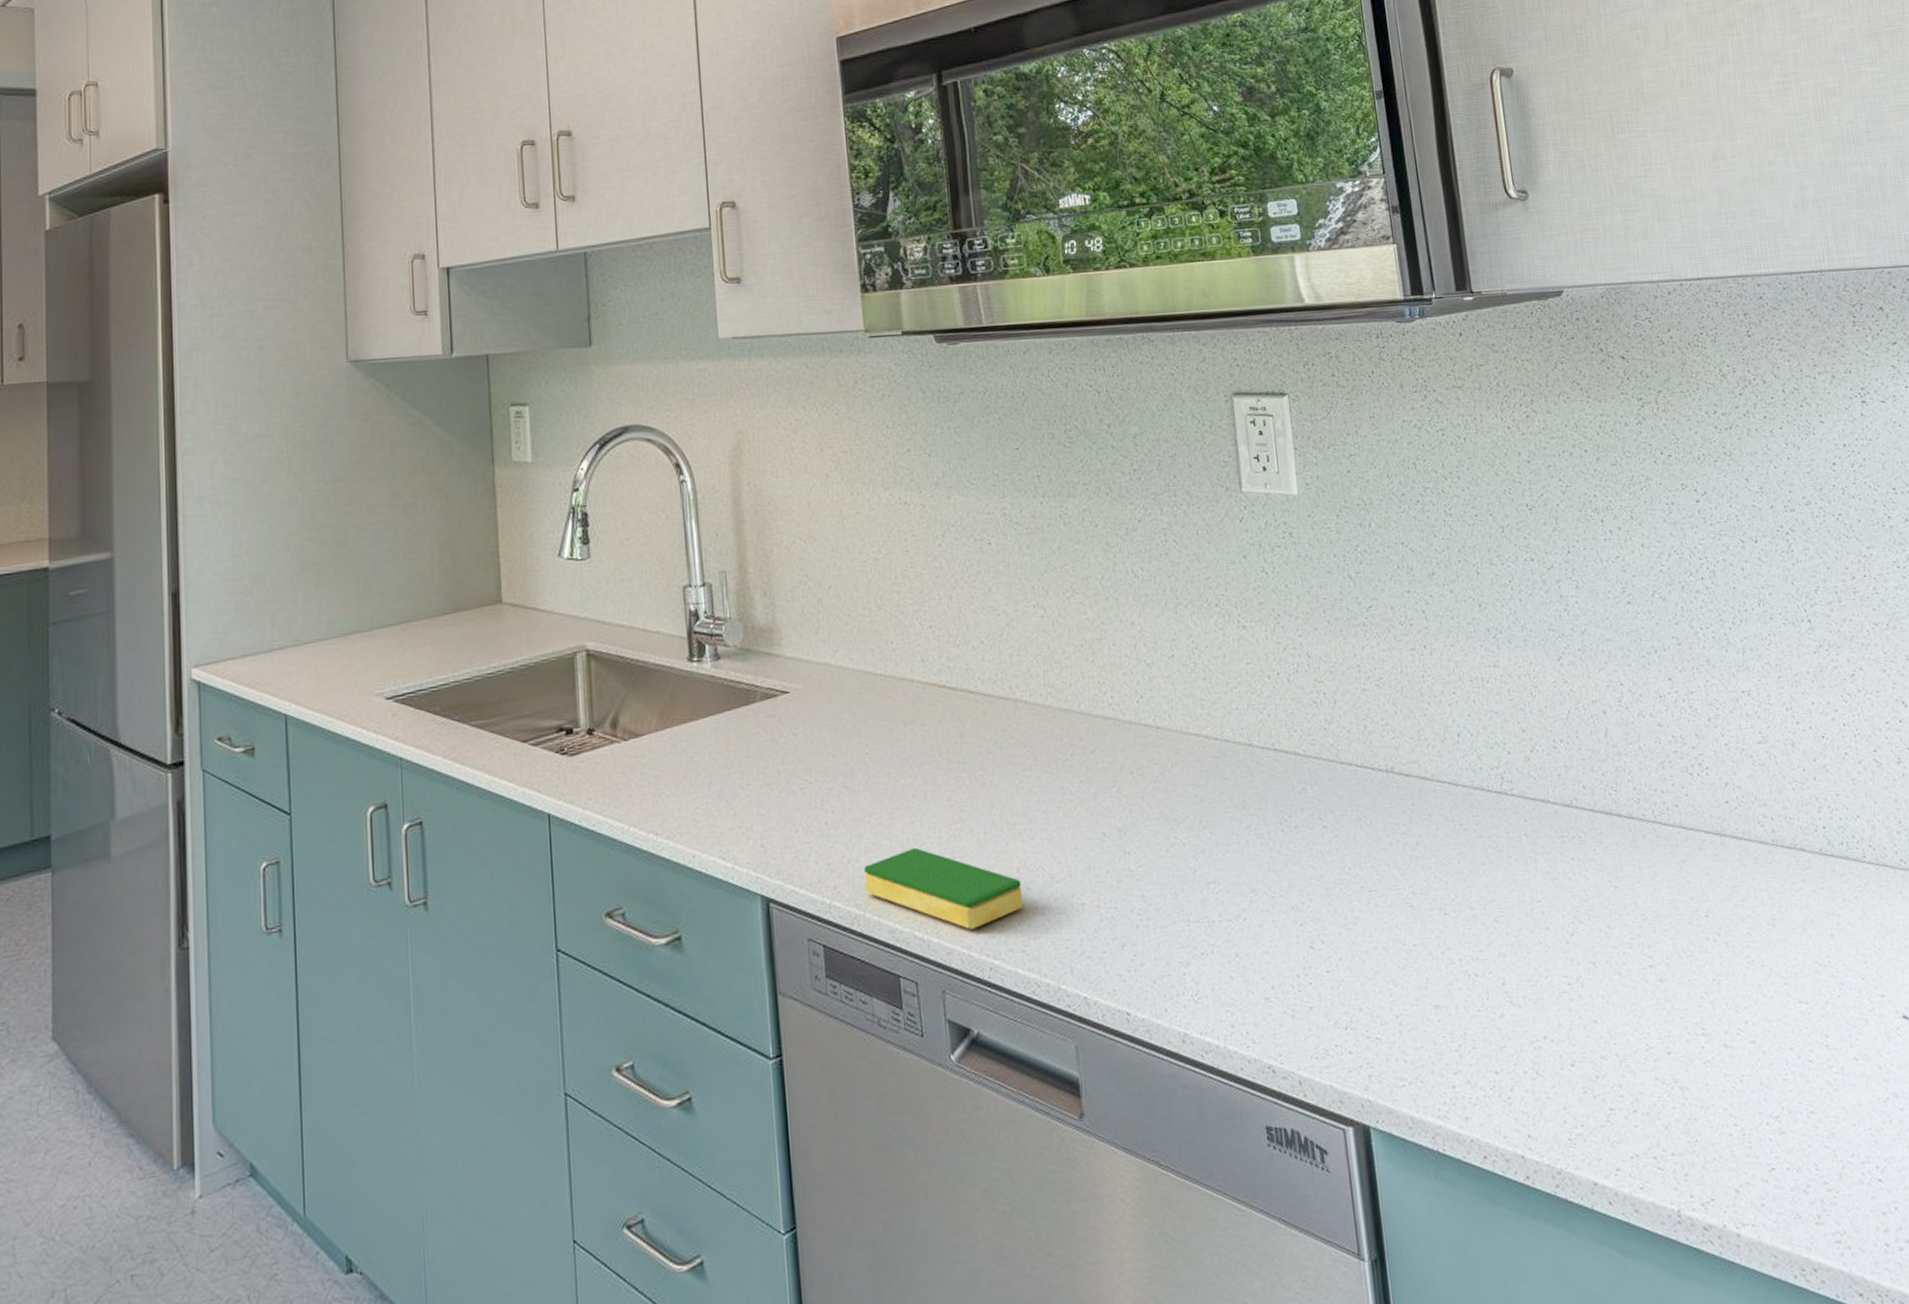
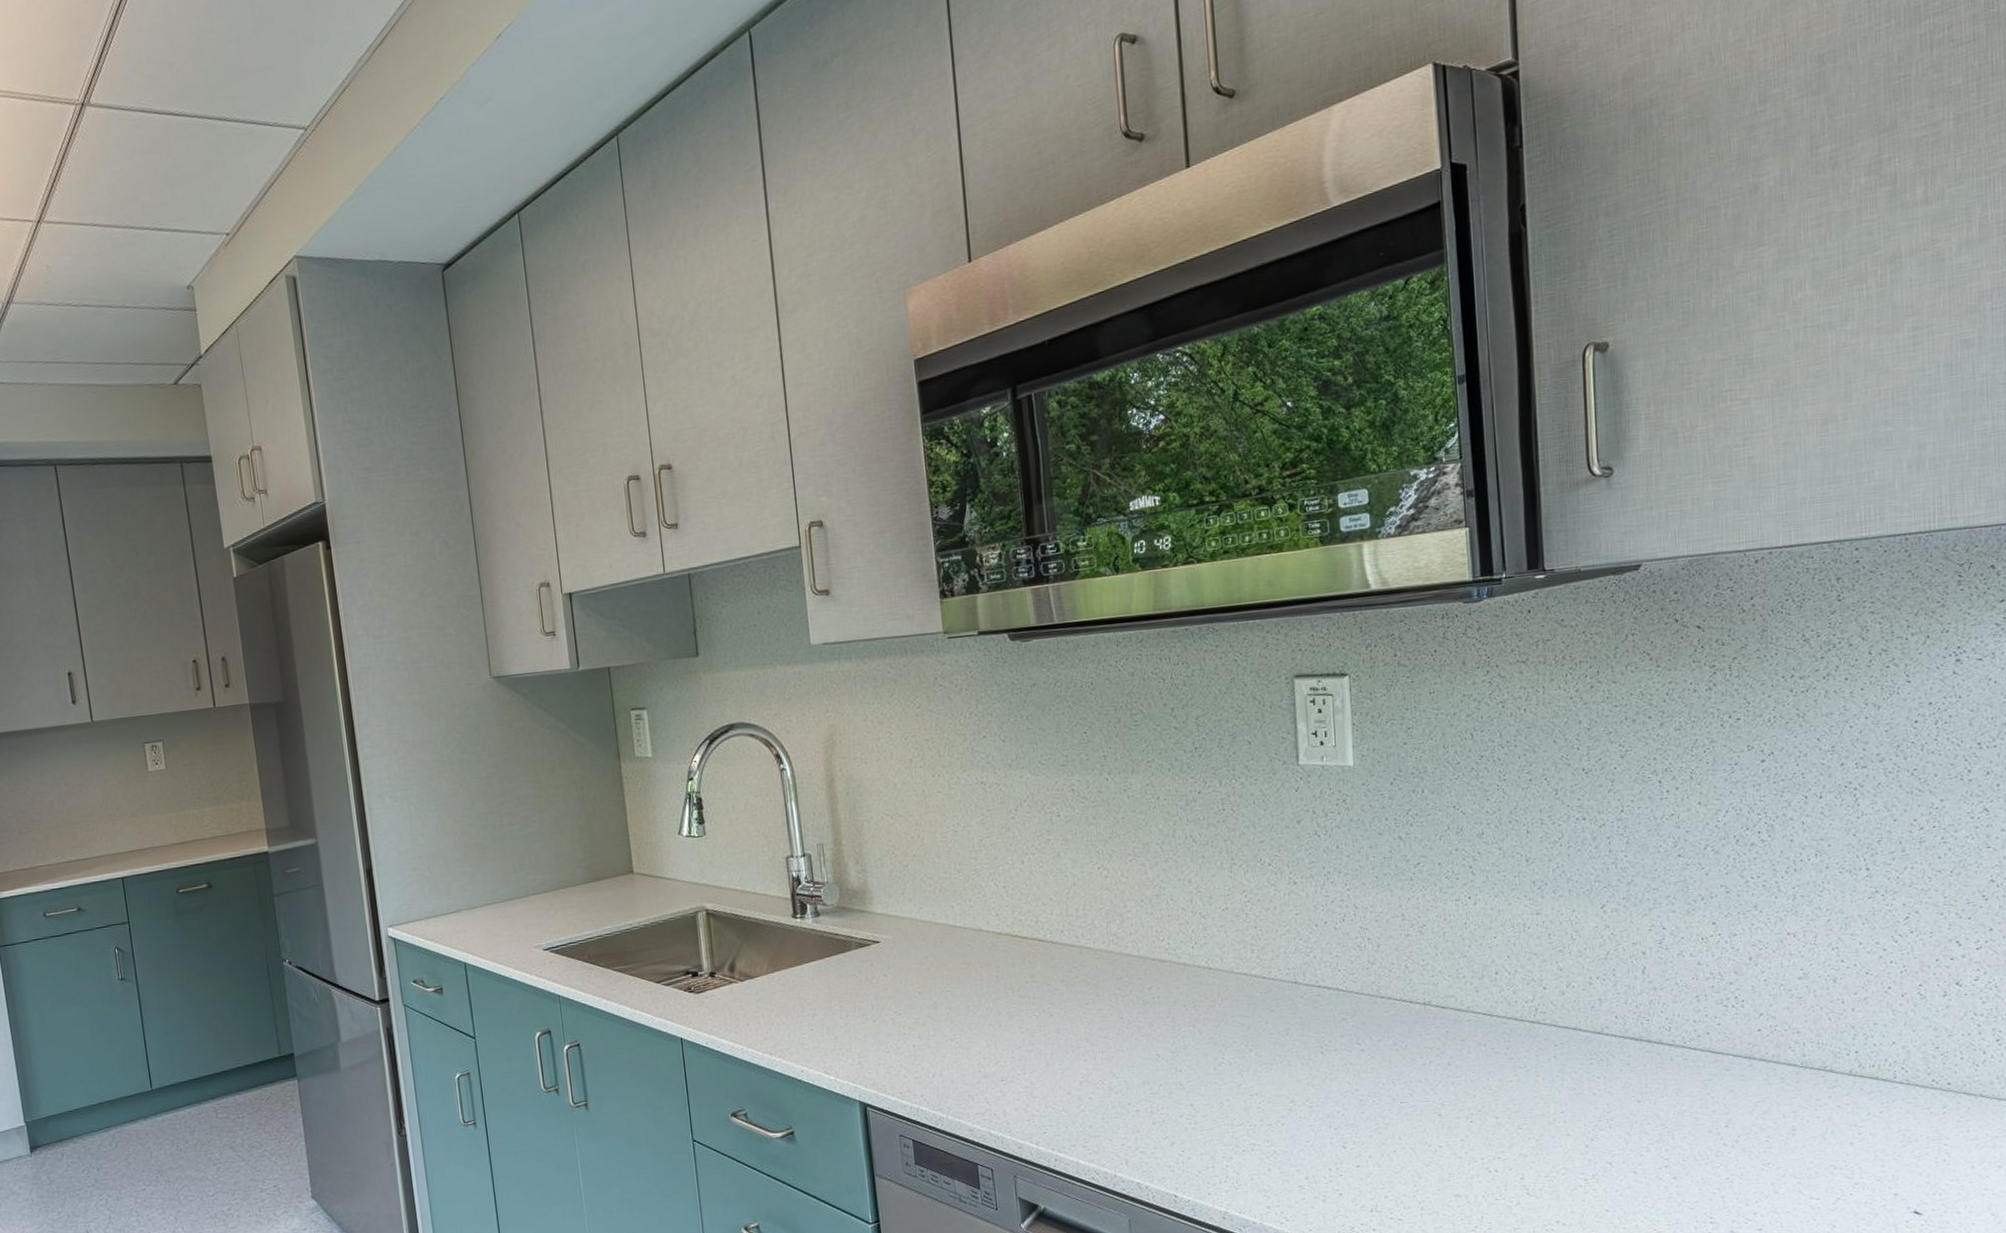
dish sponge: present [864,847,1023,930] -> none [947,1065,1085,1129]

